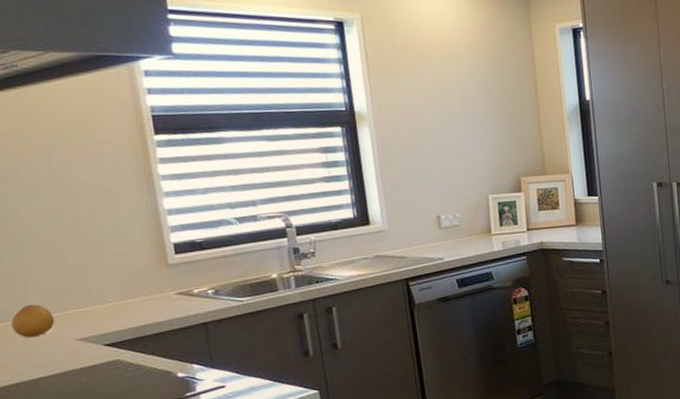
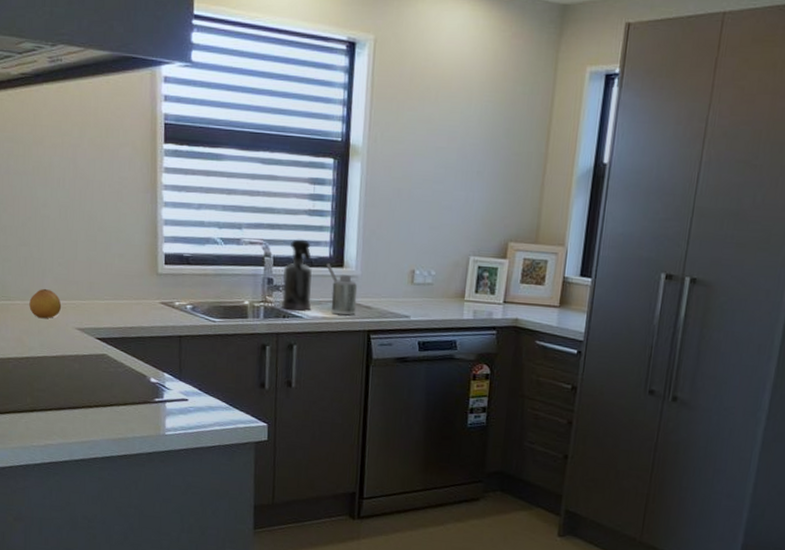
spray bottle: none [309,205,344,275] -> present [282,239,312,311]
soap dispenser: none [352,223,390,271] -> present [326,263,358,316]

